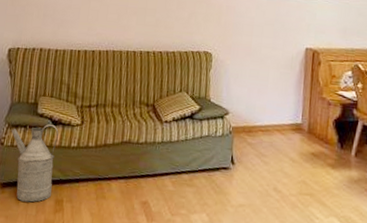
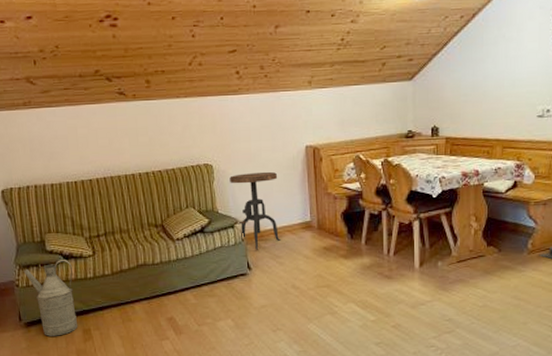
side table: none [226,66,275,145] -> present [229,171,282,250]

